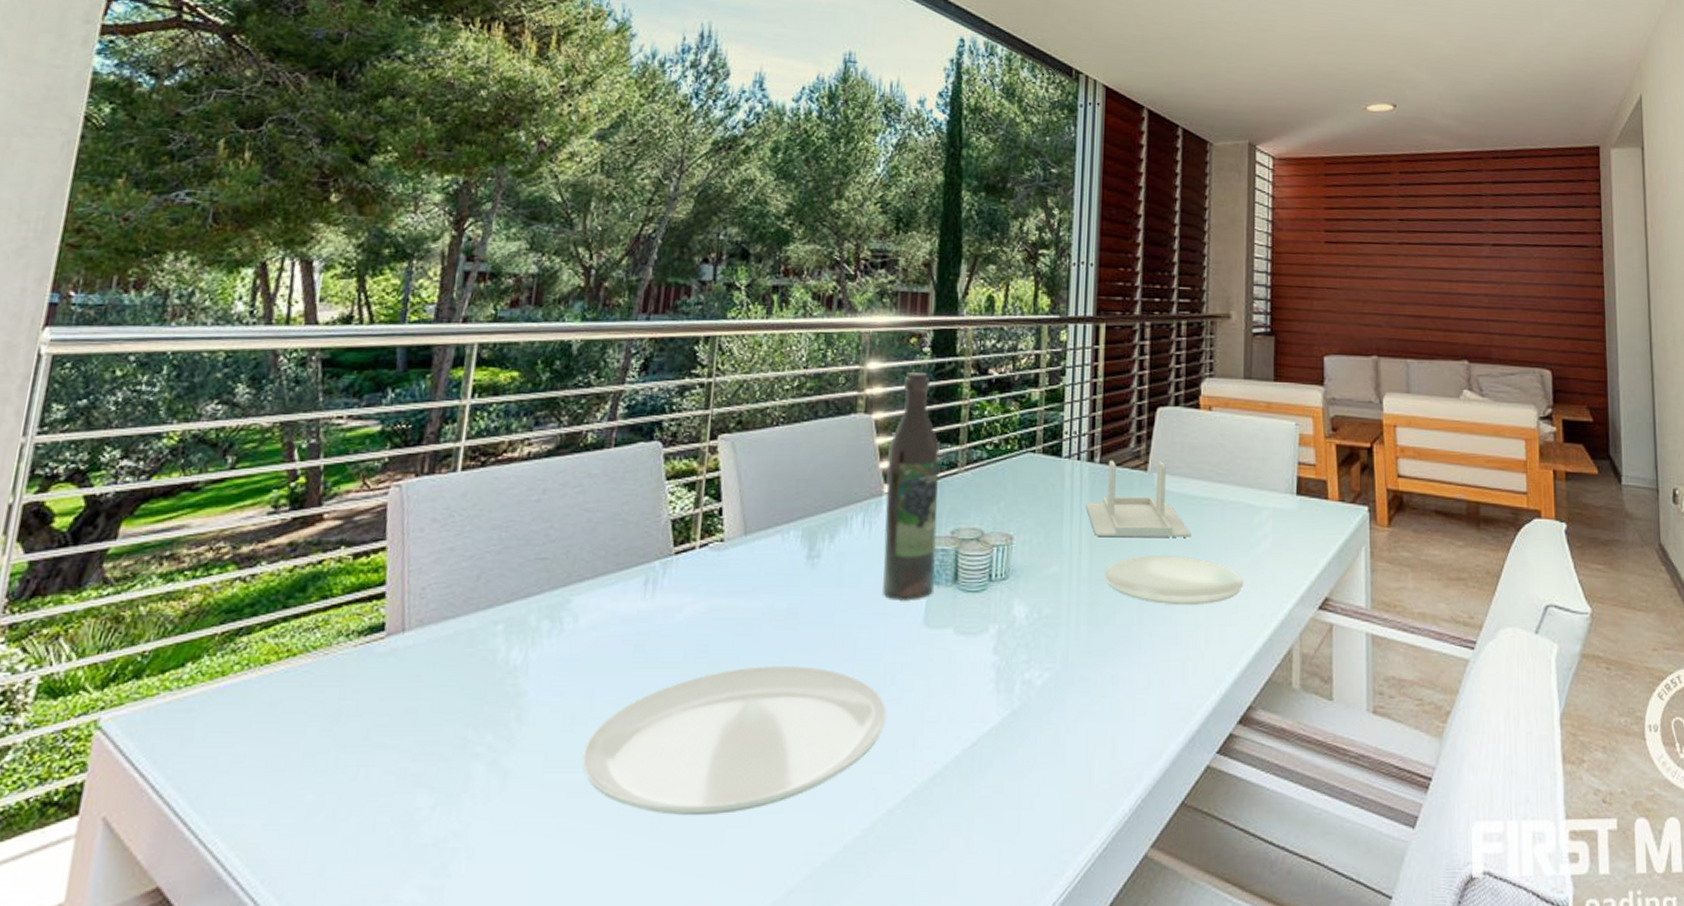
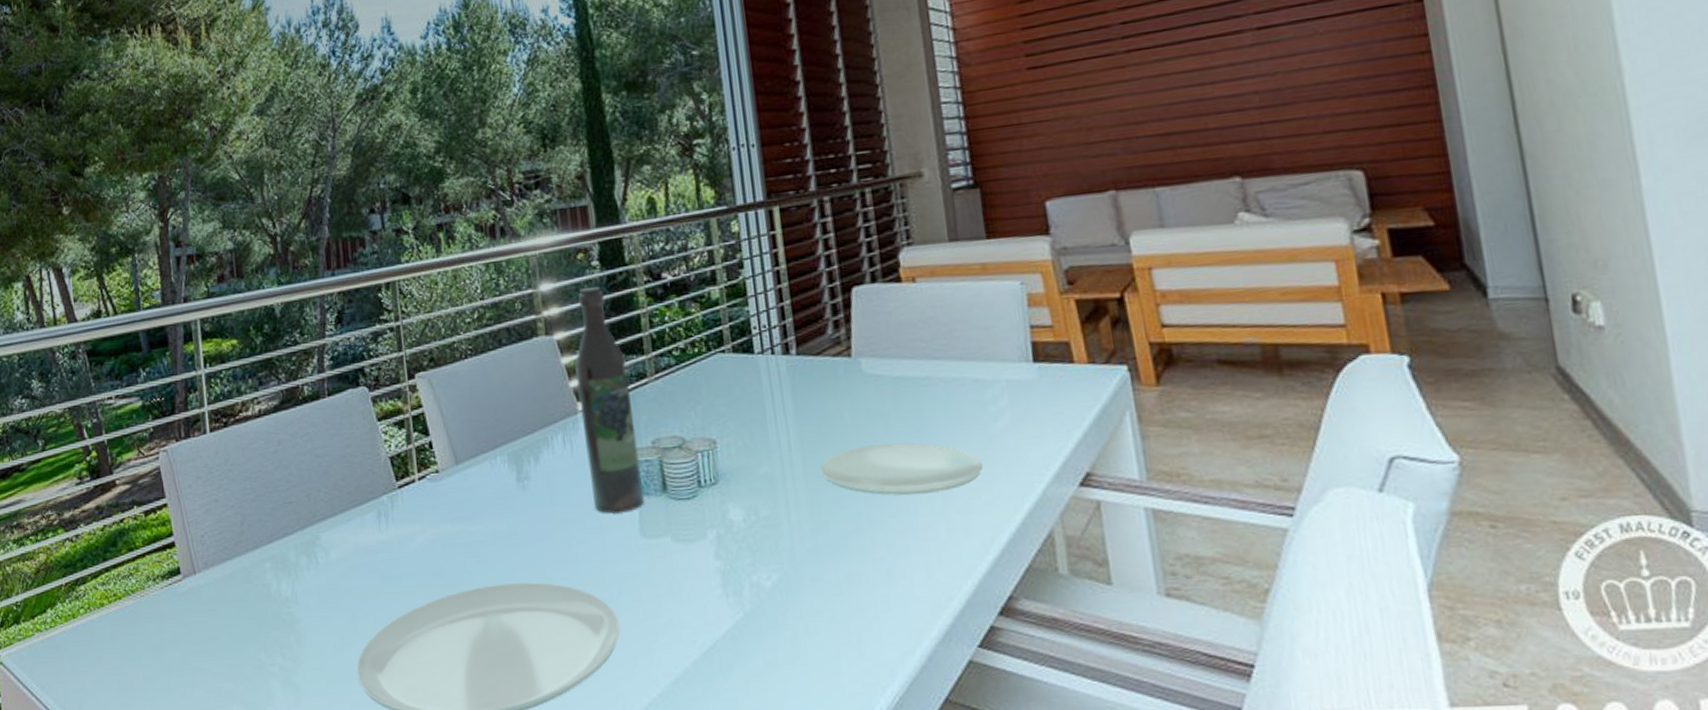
napkin holder: present [1085,460,1192,538] -> none [788,344,913,432]

